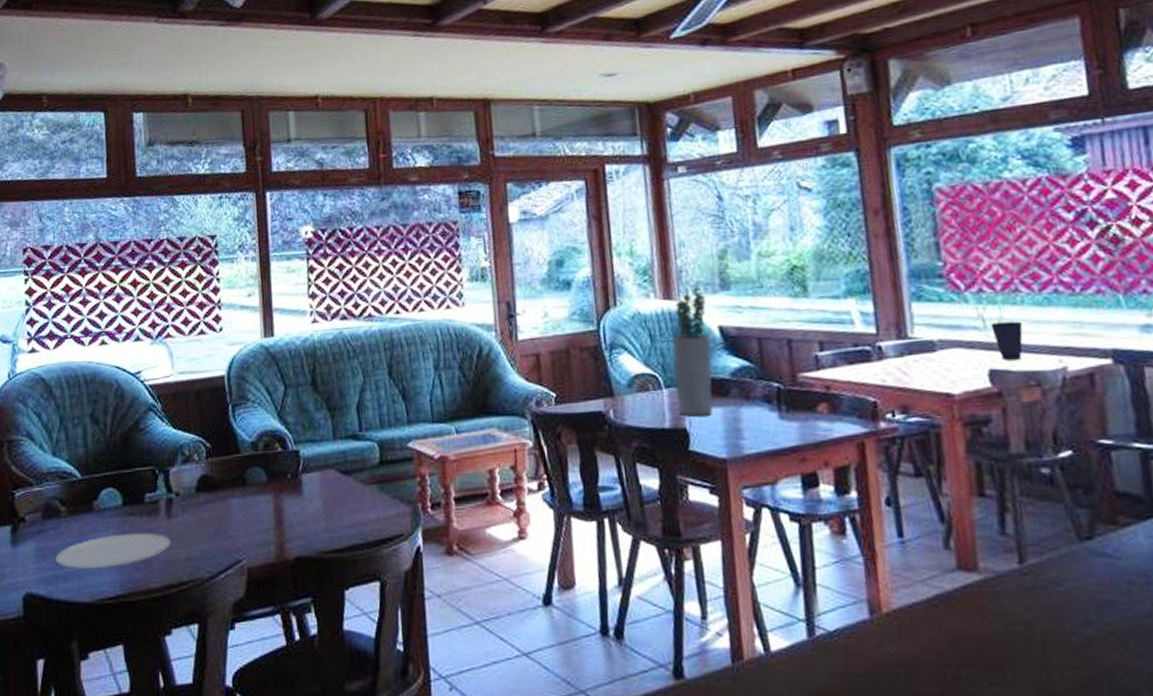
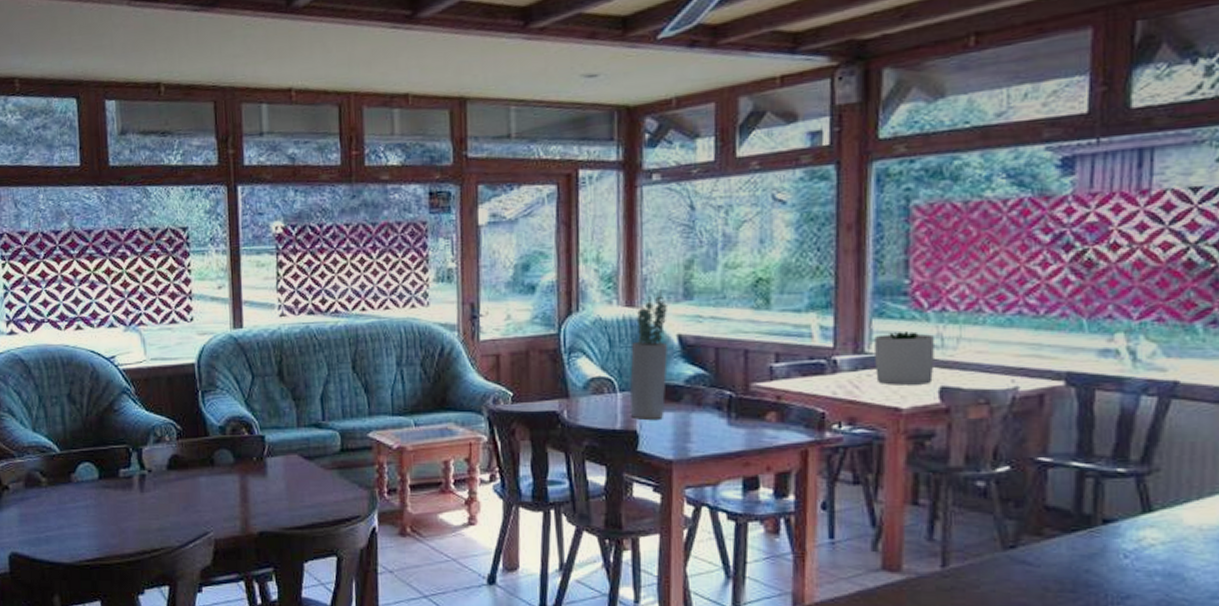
plate: present [55,532,170,570] -> none [37,504,143,534]
planter: none [916,314,981,371] -> present [874,331,935,386]
cup: present [990,321,1023,361] -> none [949,341,981,379]

